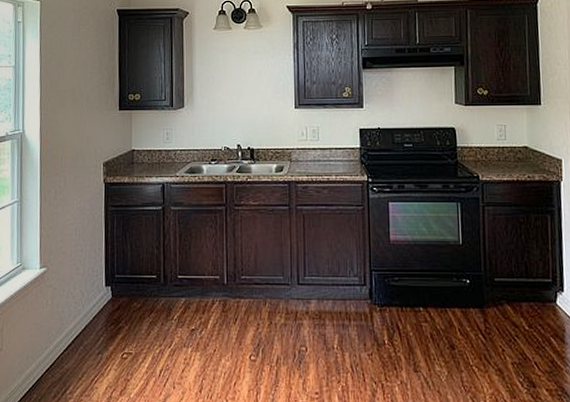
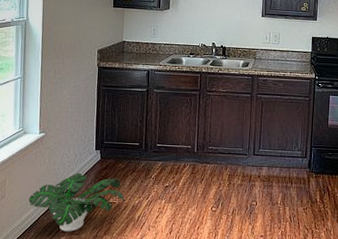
potted plant: none [29,316,144,393] -> present [28,173,126,232]

